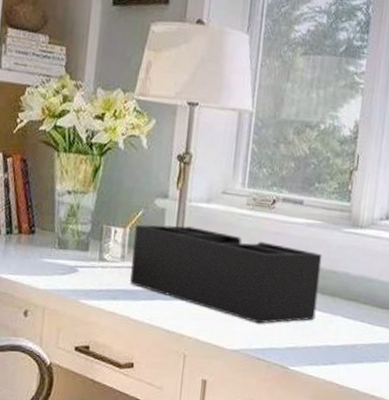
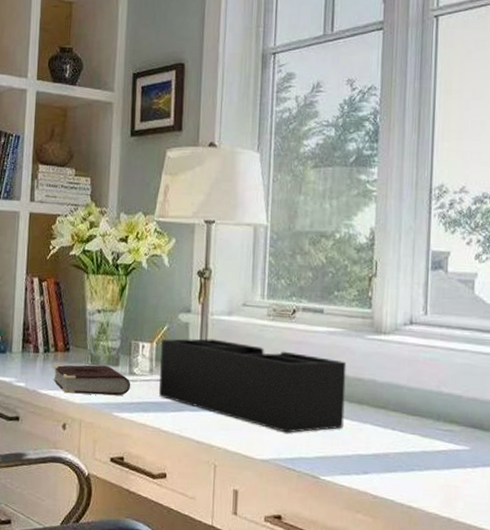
book: none [15,248,101,283] -> present [53,365,131,396]

